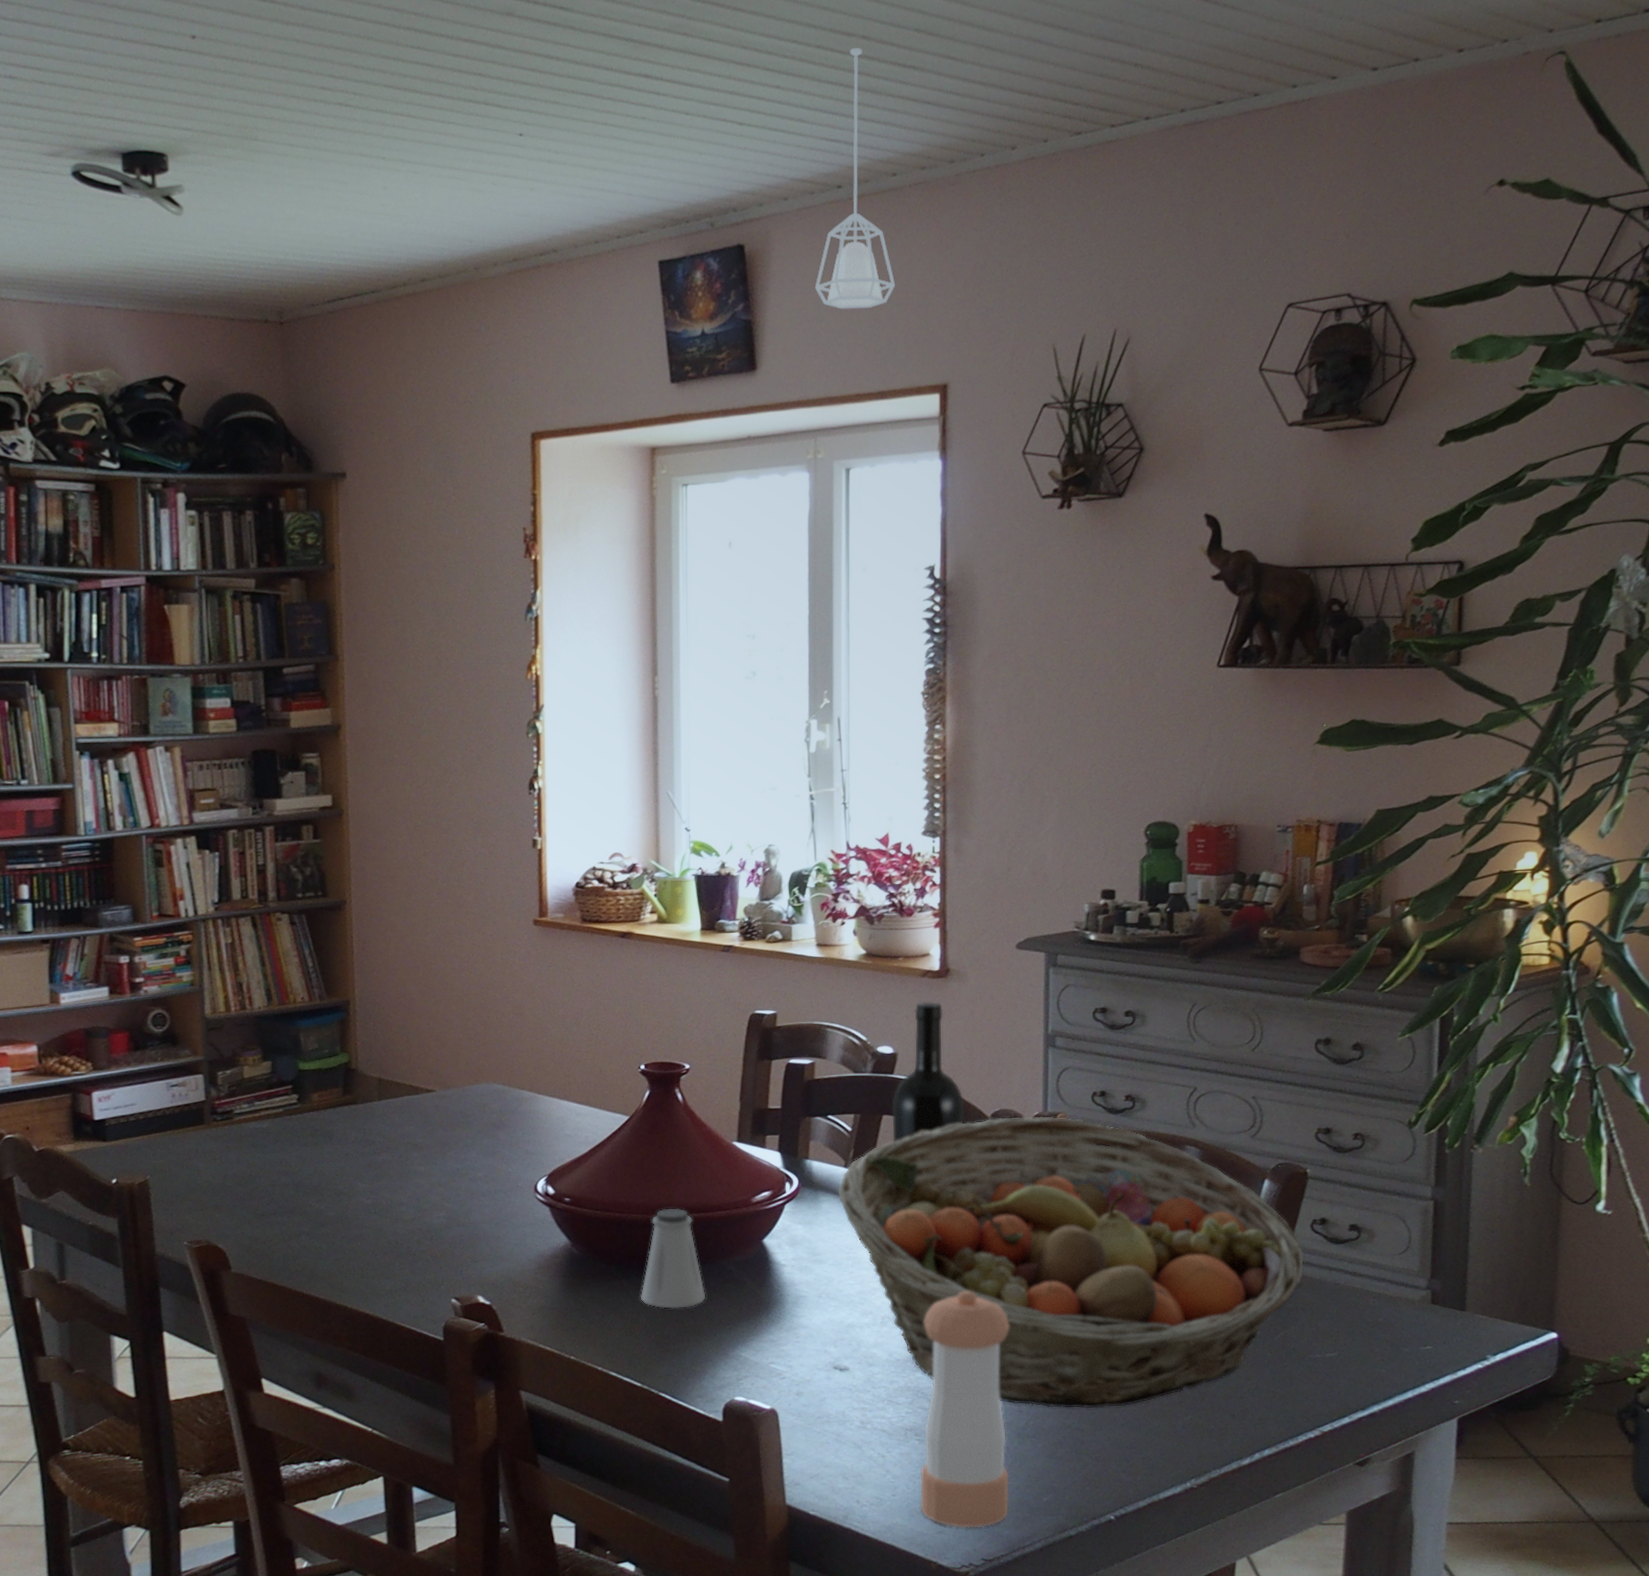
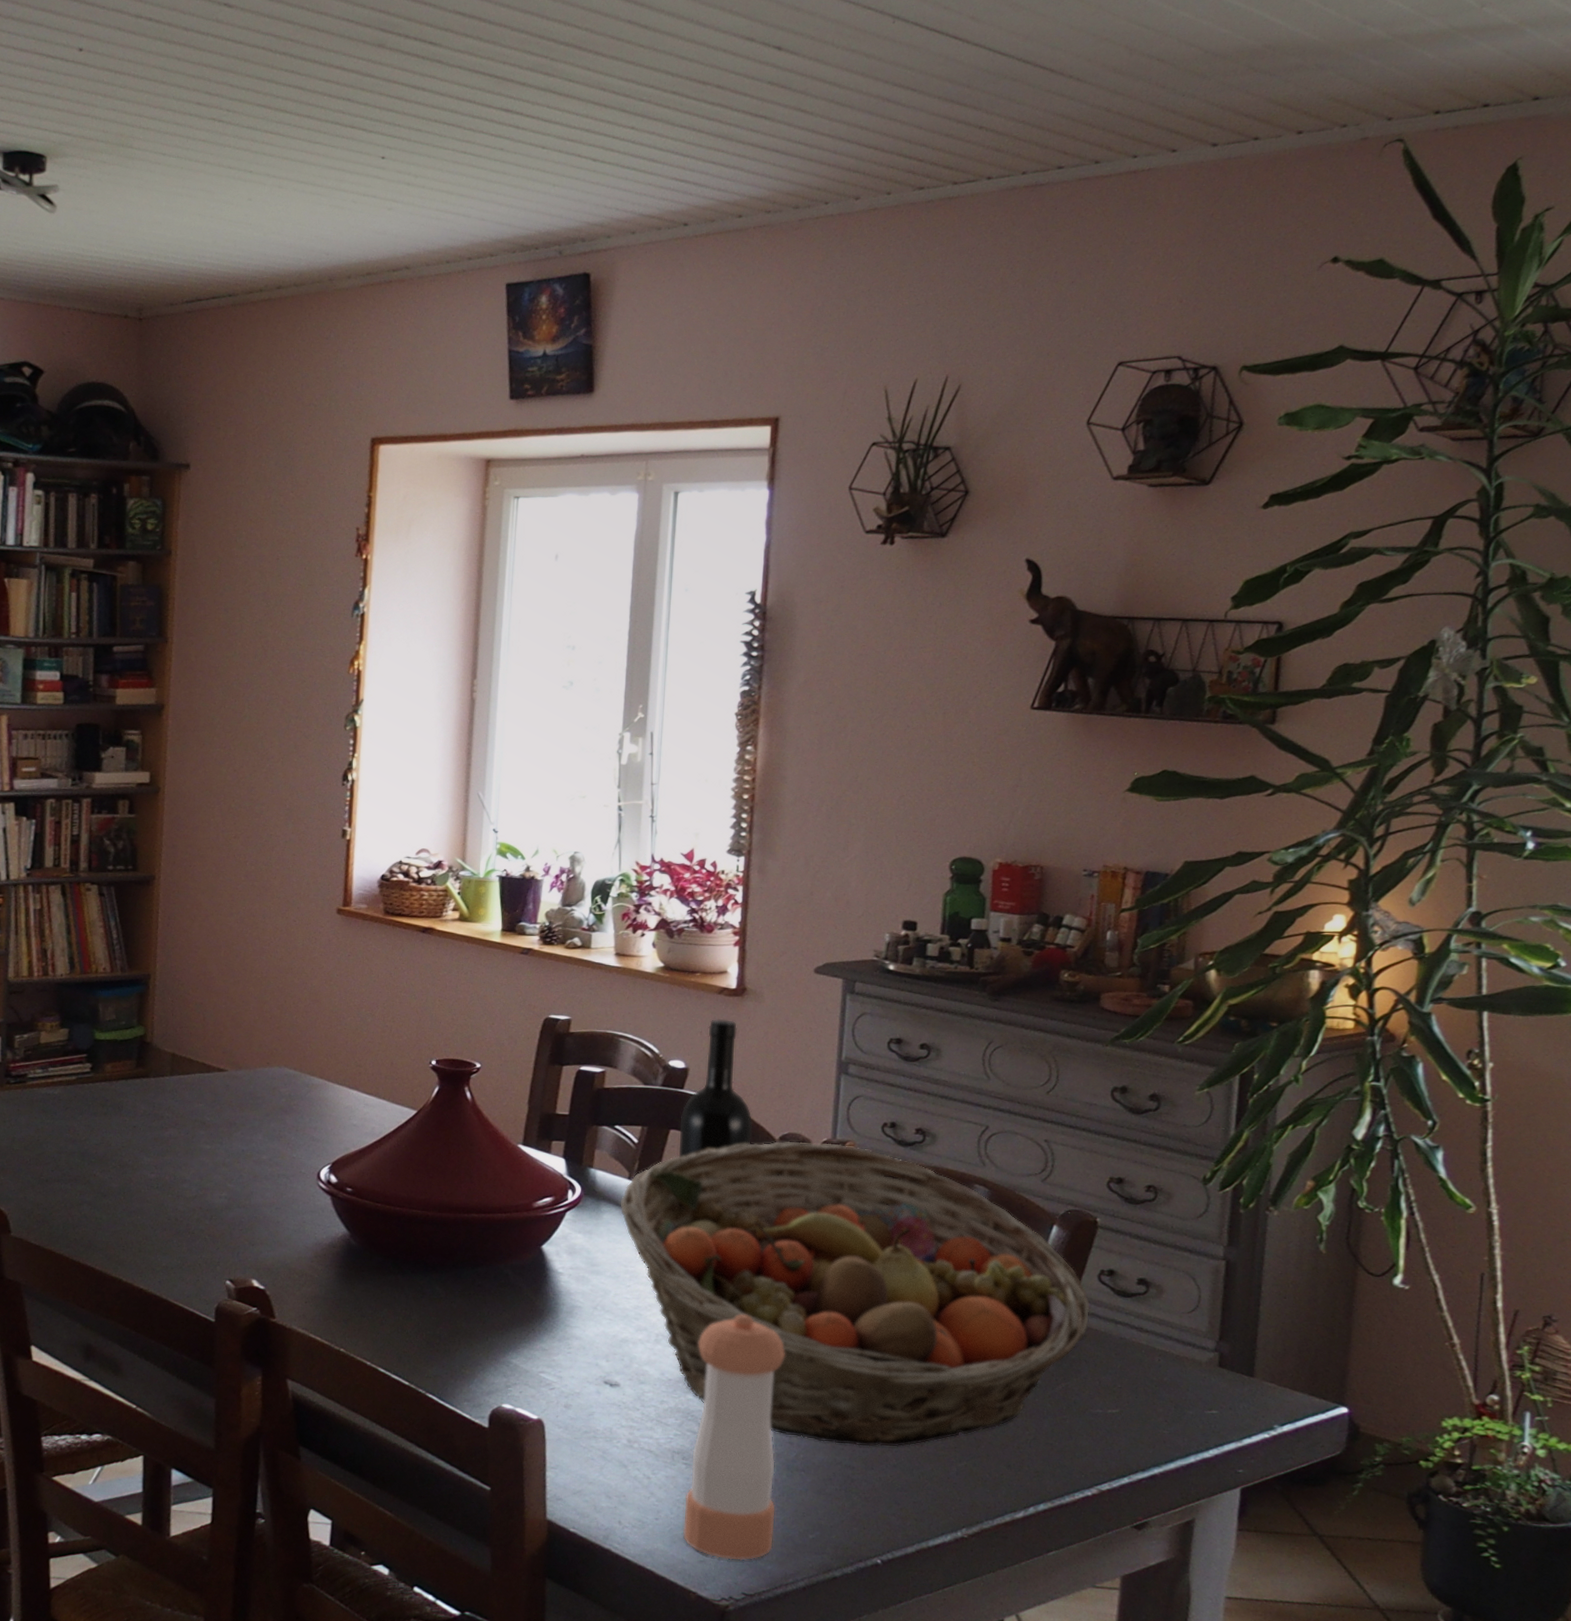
saltshaker: present [640,1208,706,1309] -> none [414,1206,481,1309]
pendant lamp: present [814,48,896,309] -> none [655,96,735,341]

